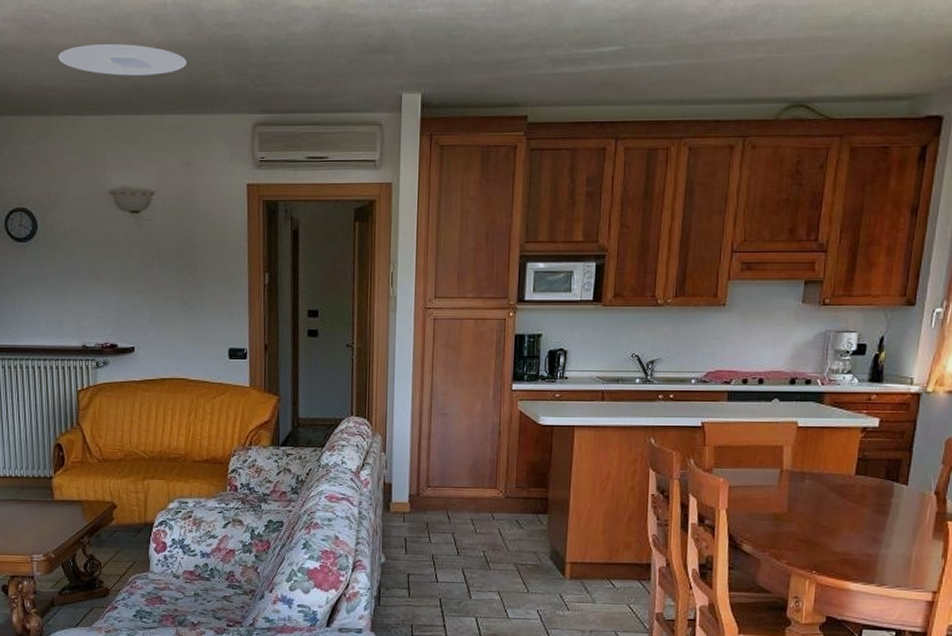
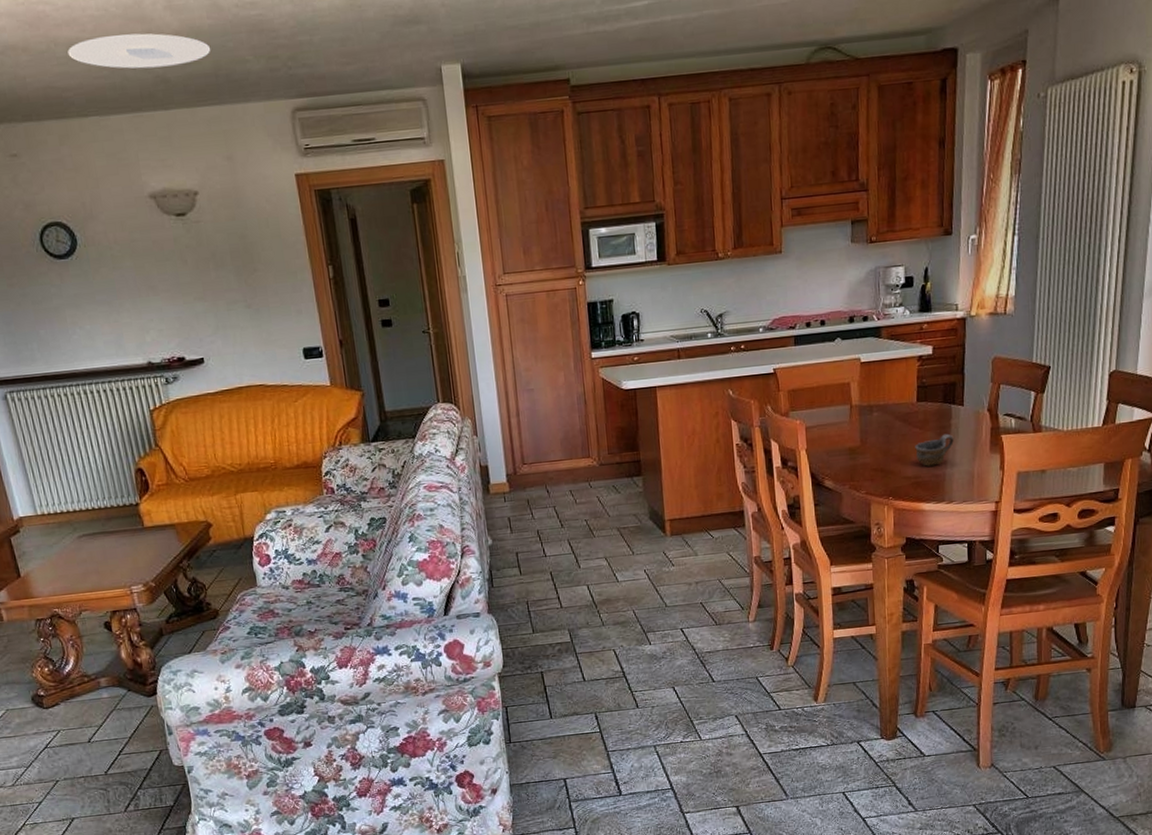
cup: none [847,512,893,544] -> present [915,433,954,467]

